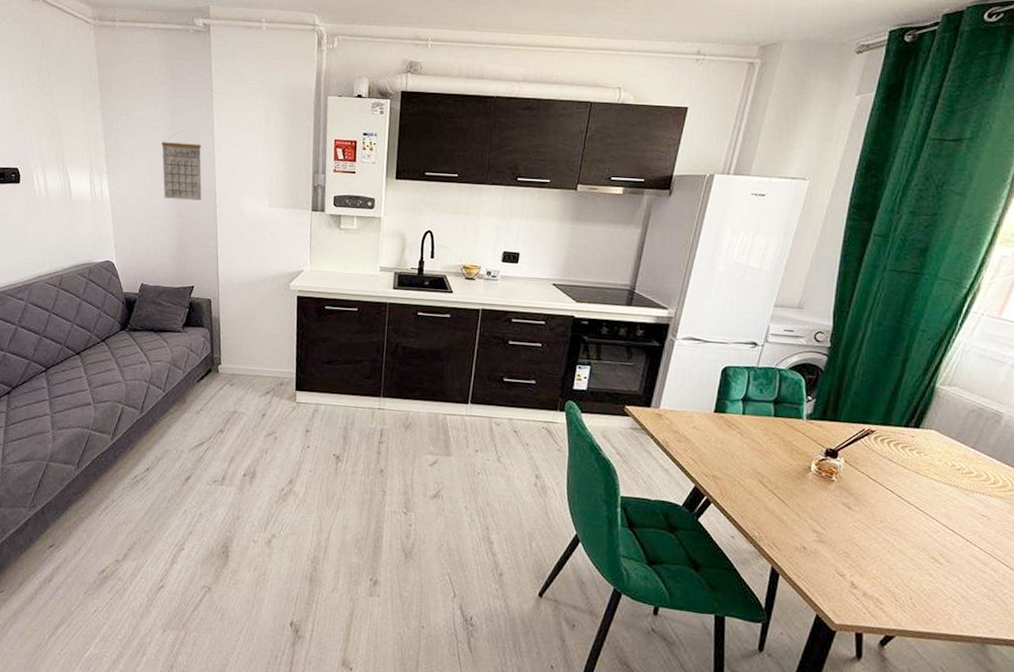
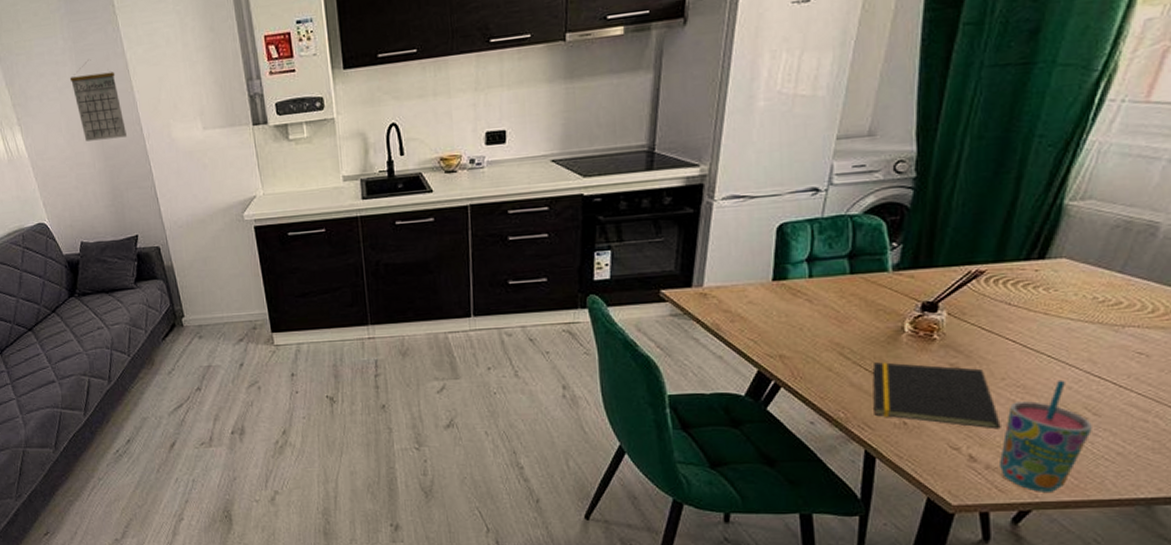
notepad: none [781,493,877,564] -> present [872,362,1001,430]
cup: none [873,528,945,623] -> present [998,379,1092,492]

